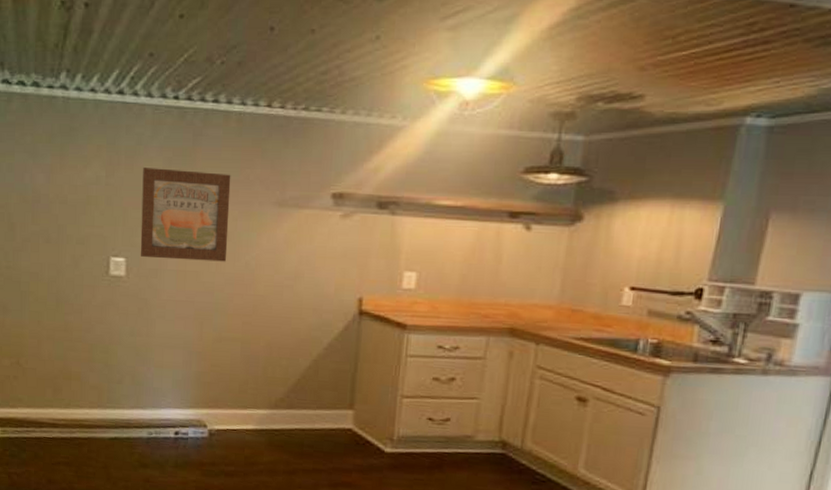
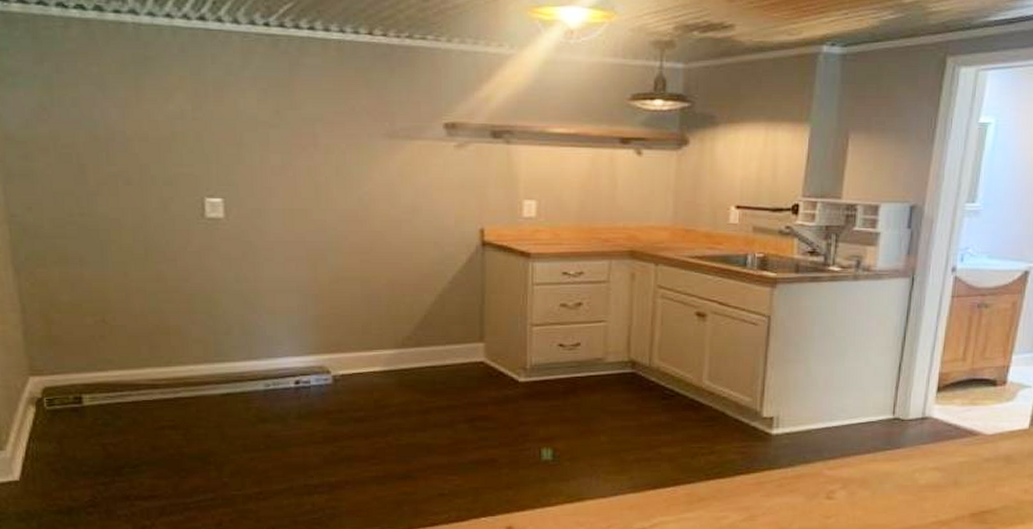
wall art: present [140,168,231,262] -> none [235,100,338,198]

